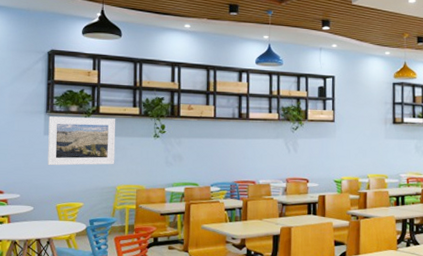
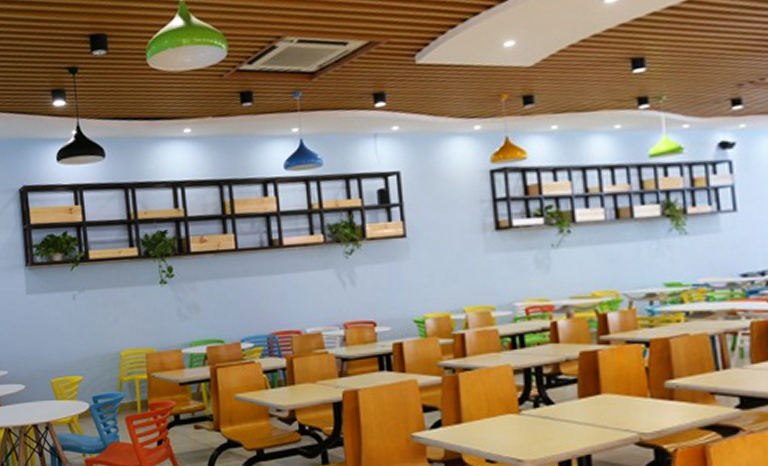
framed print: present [48,116,116,166] -> none [30,265,115,333]

